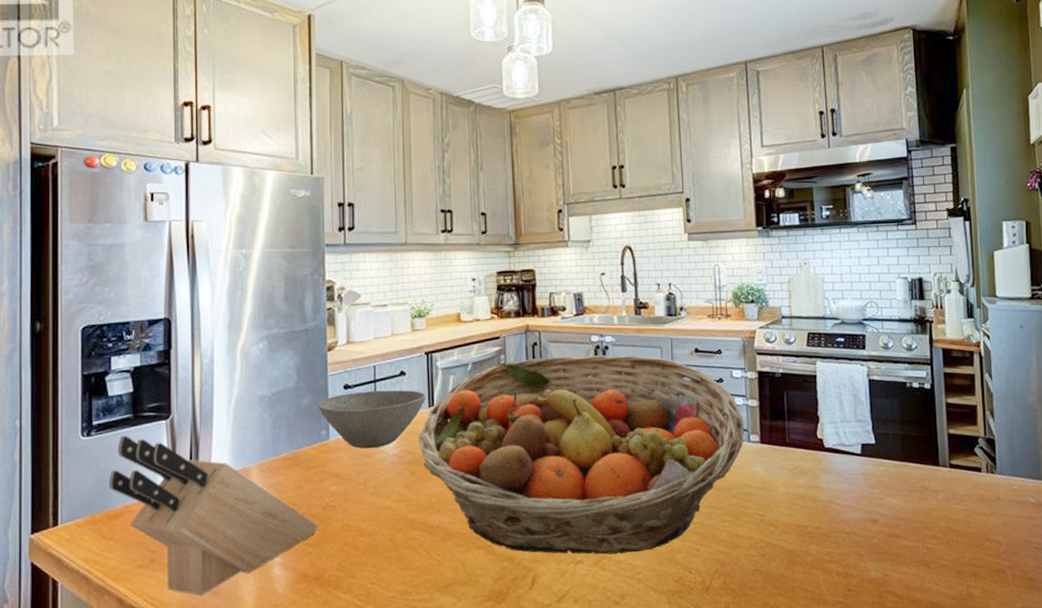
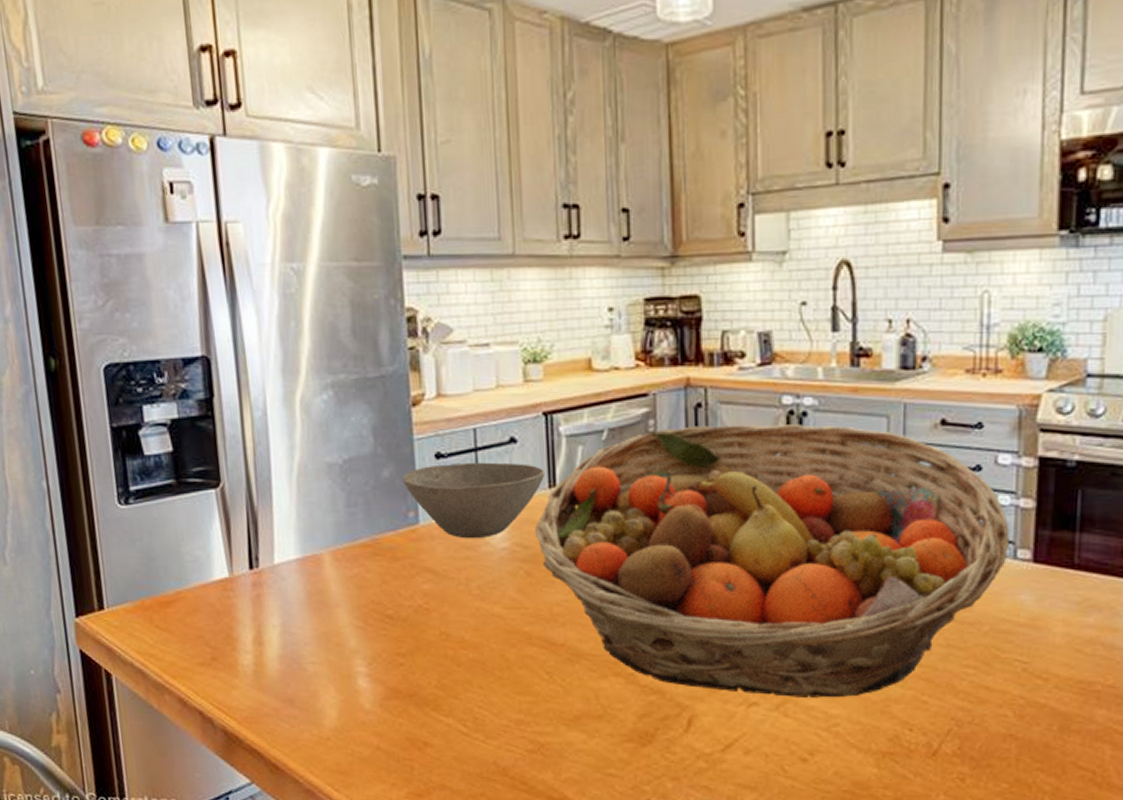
knife block: present [108,435,318,596] -> none [155,506,410,704]

